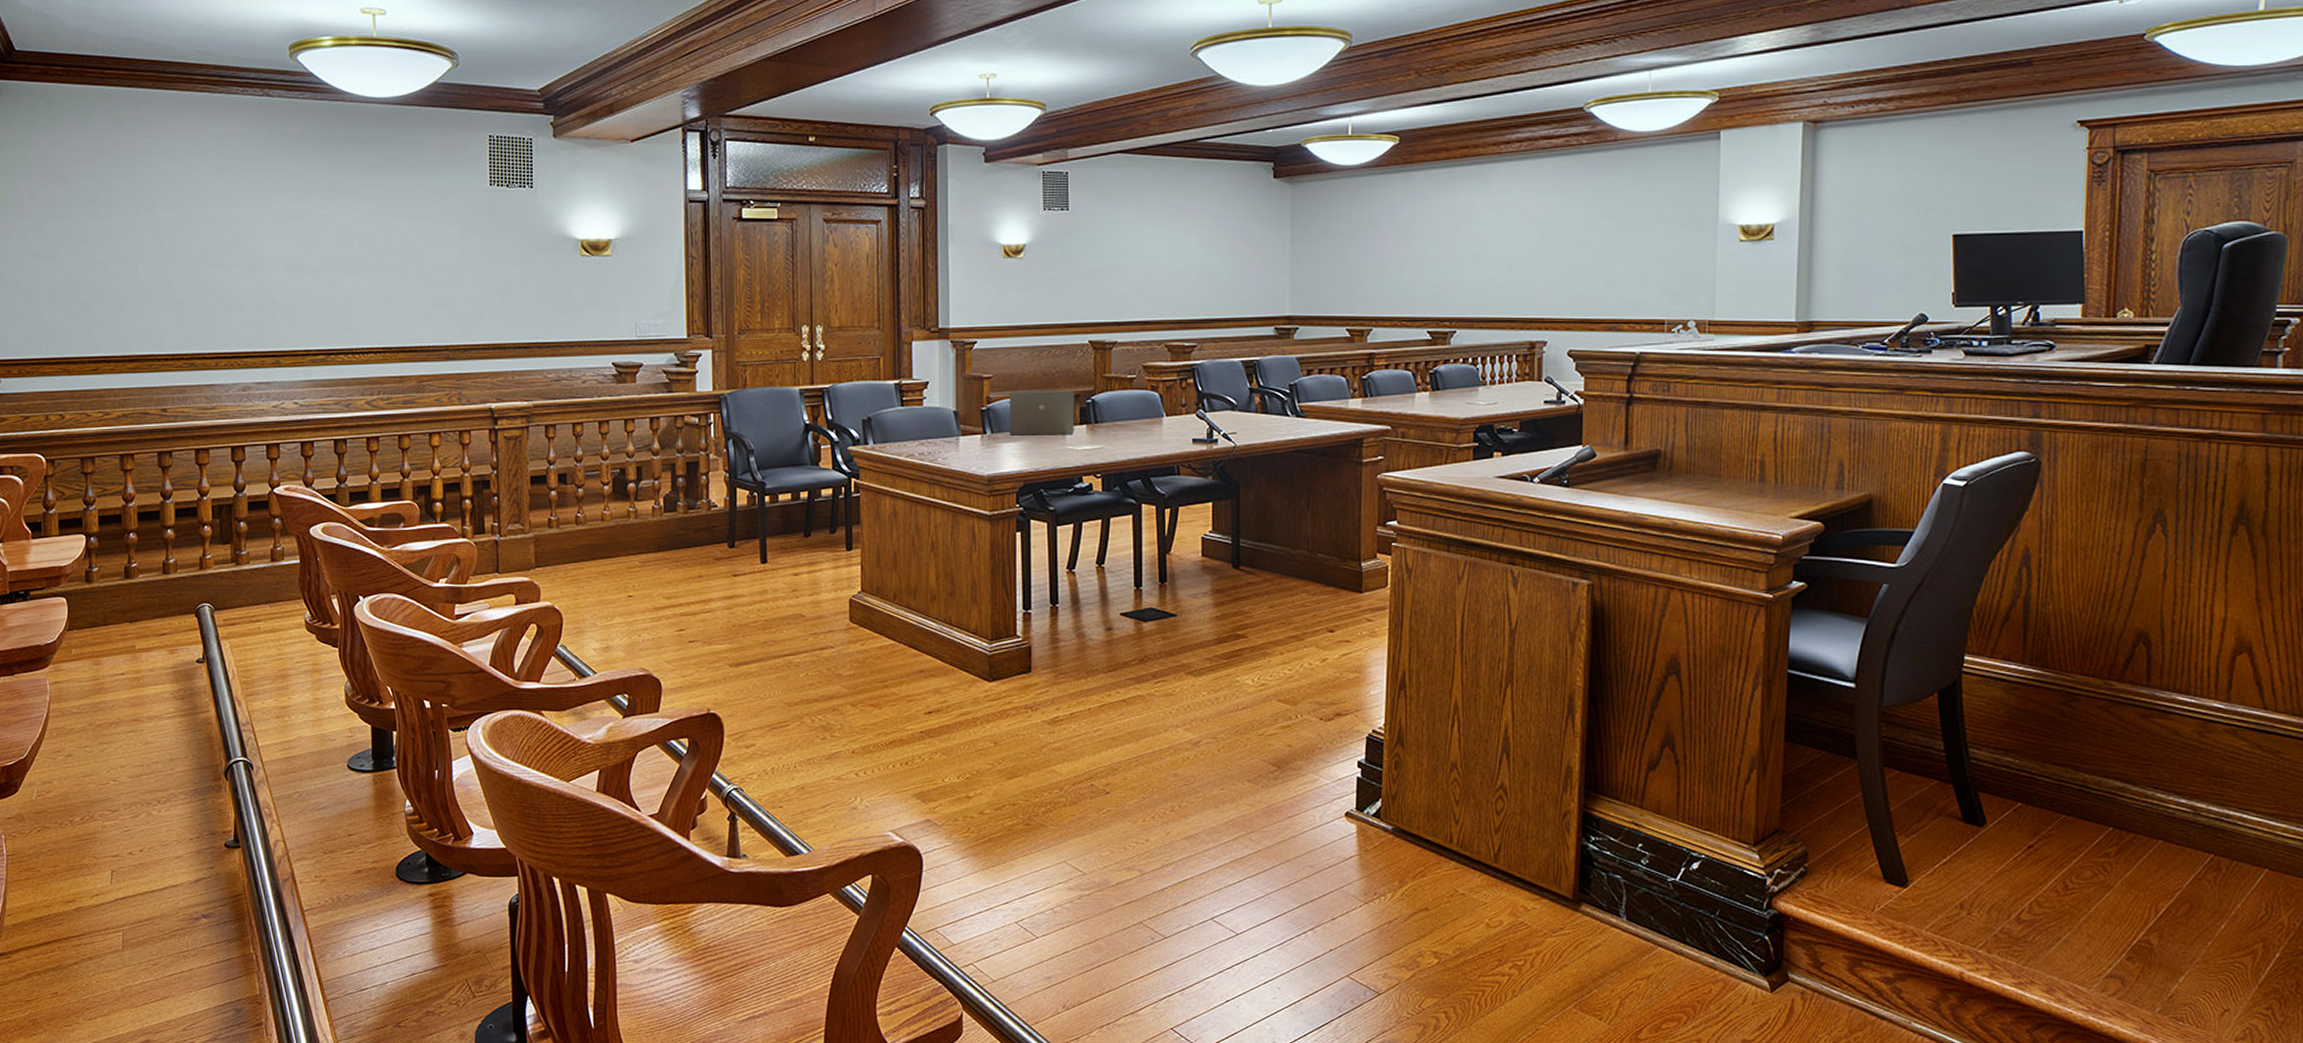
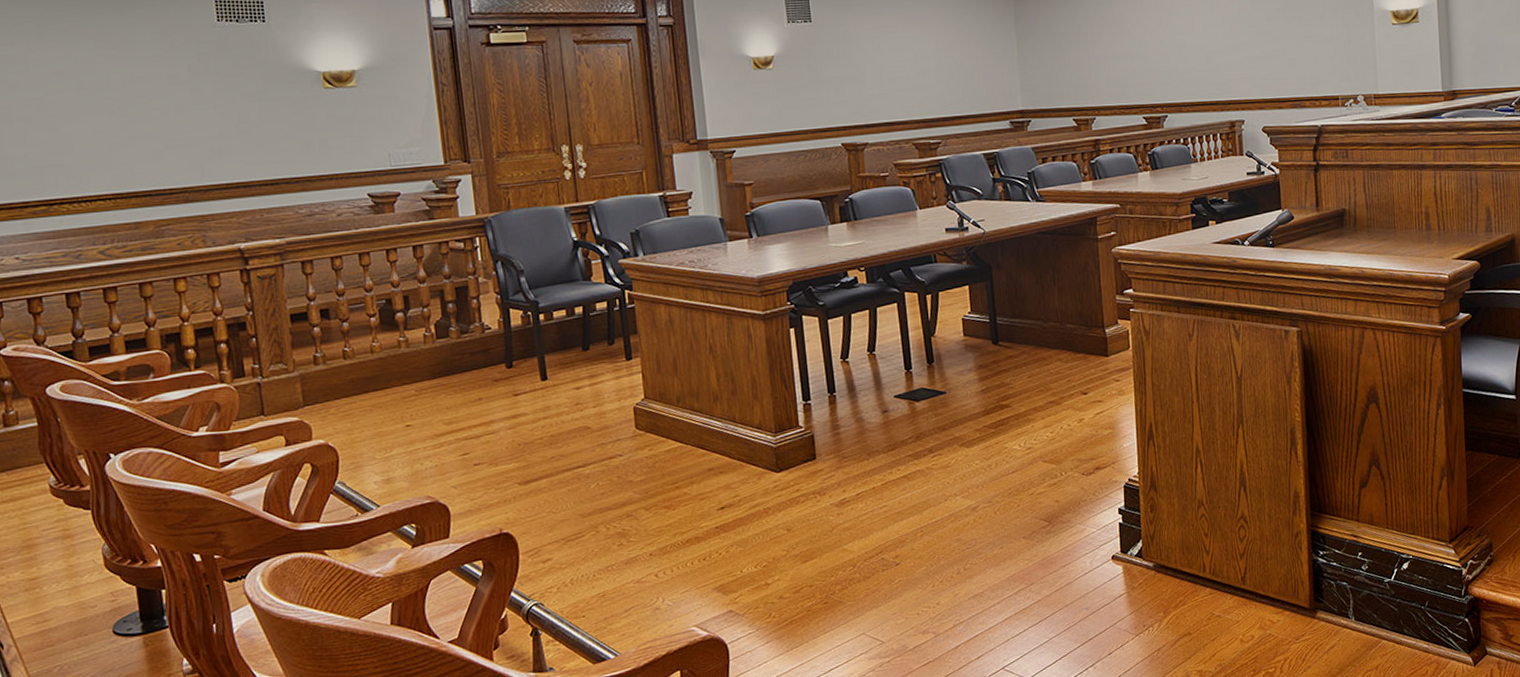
laptop: present [1009,390,1075,436] -> none [771,190,836,238]

